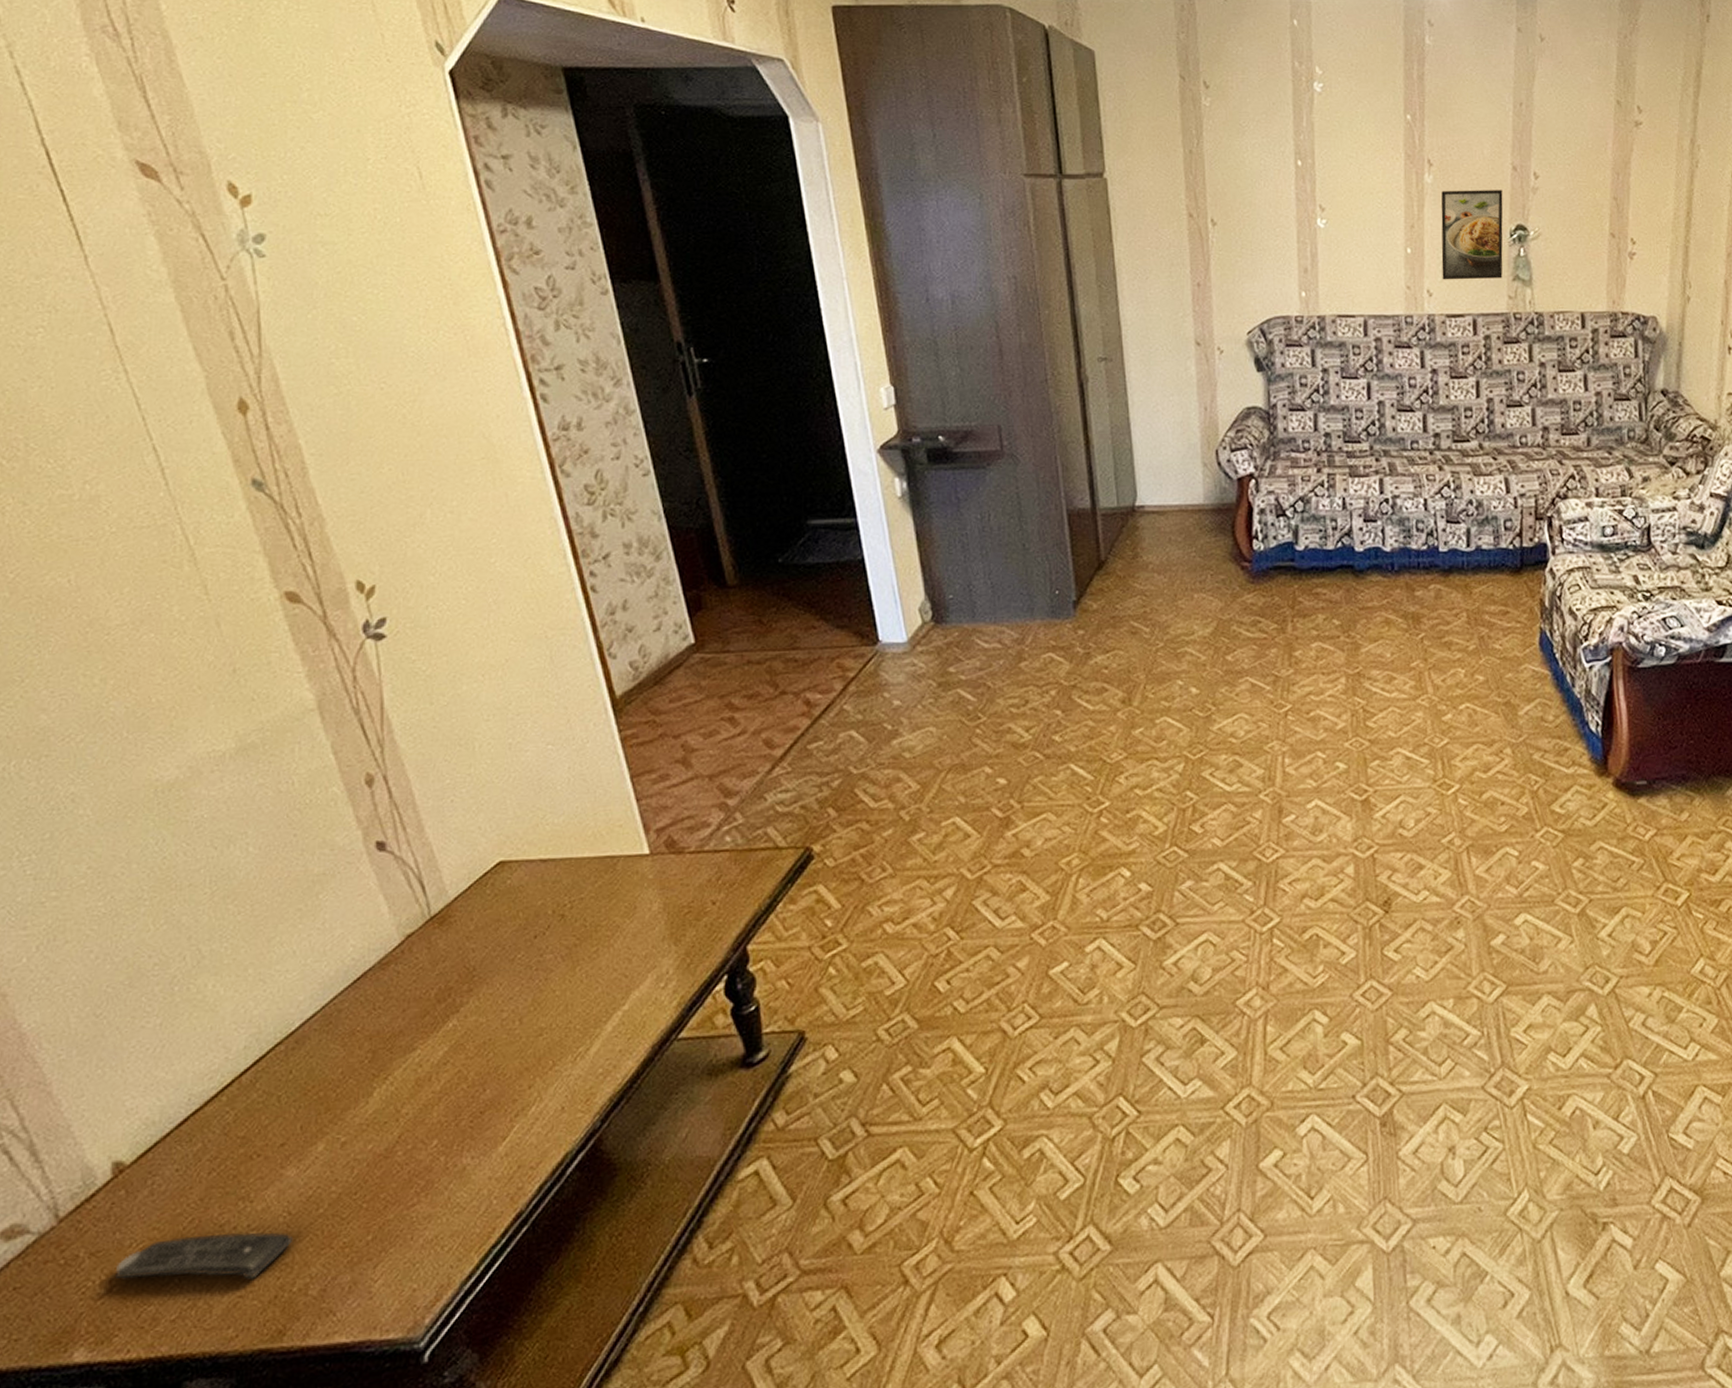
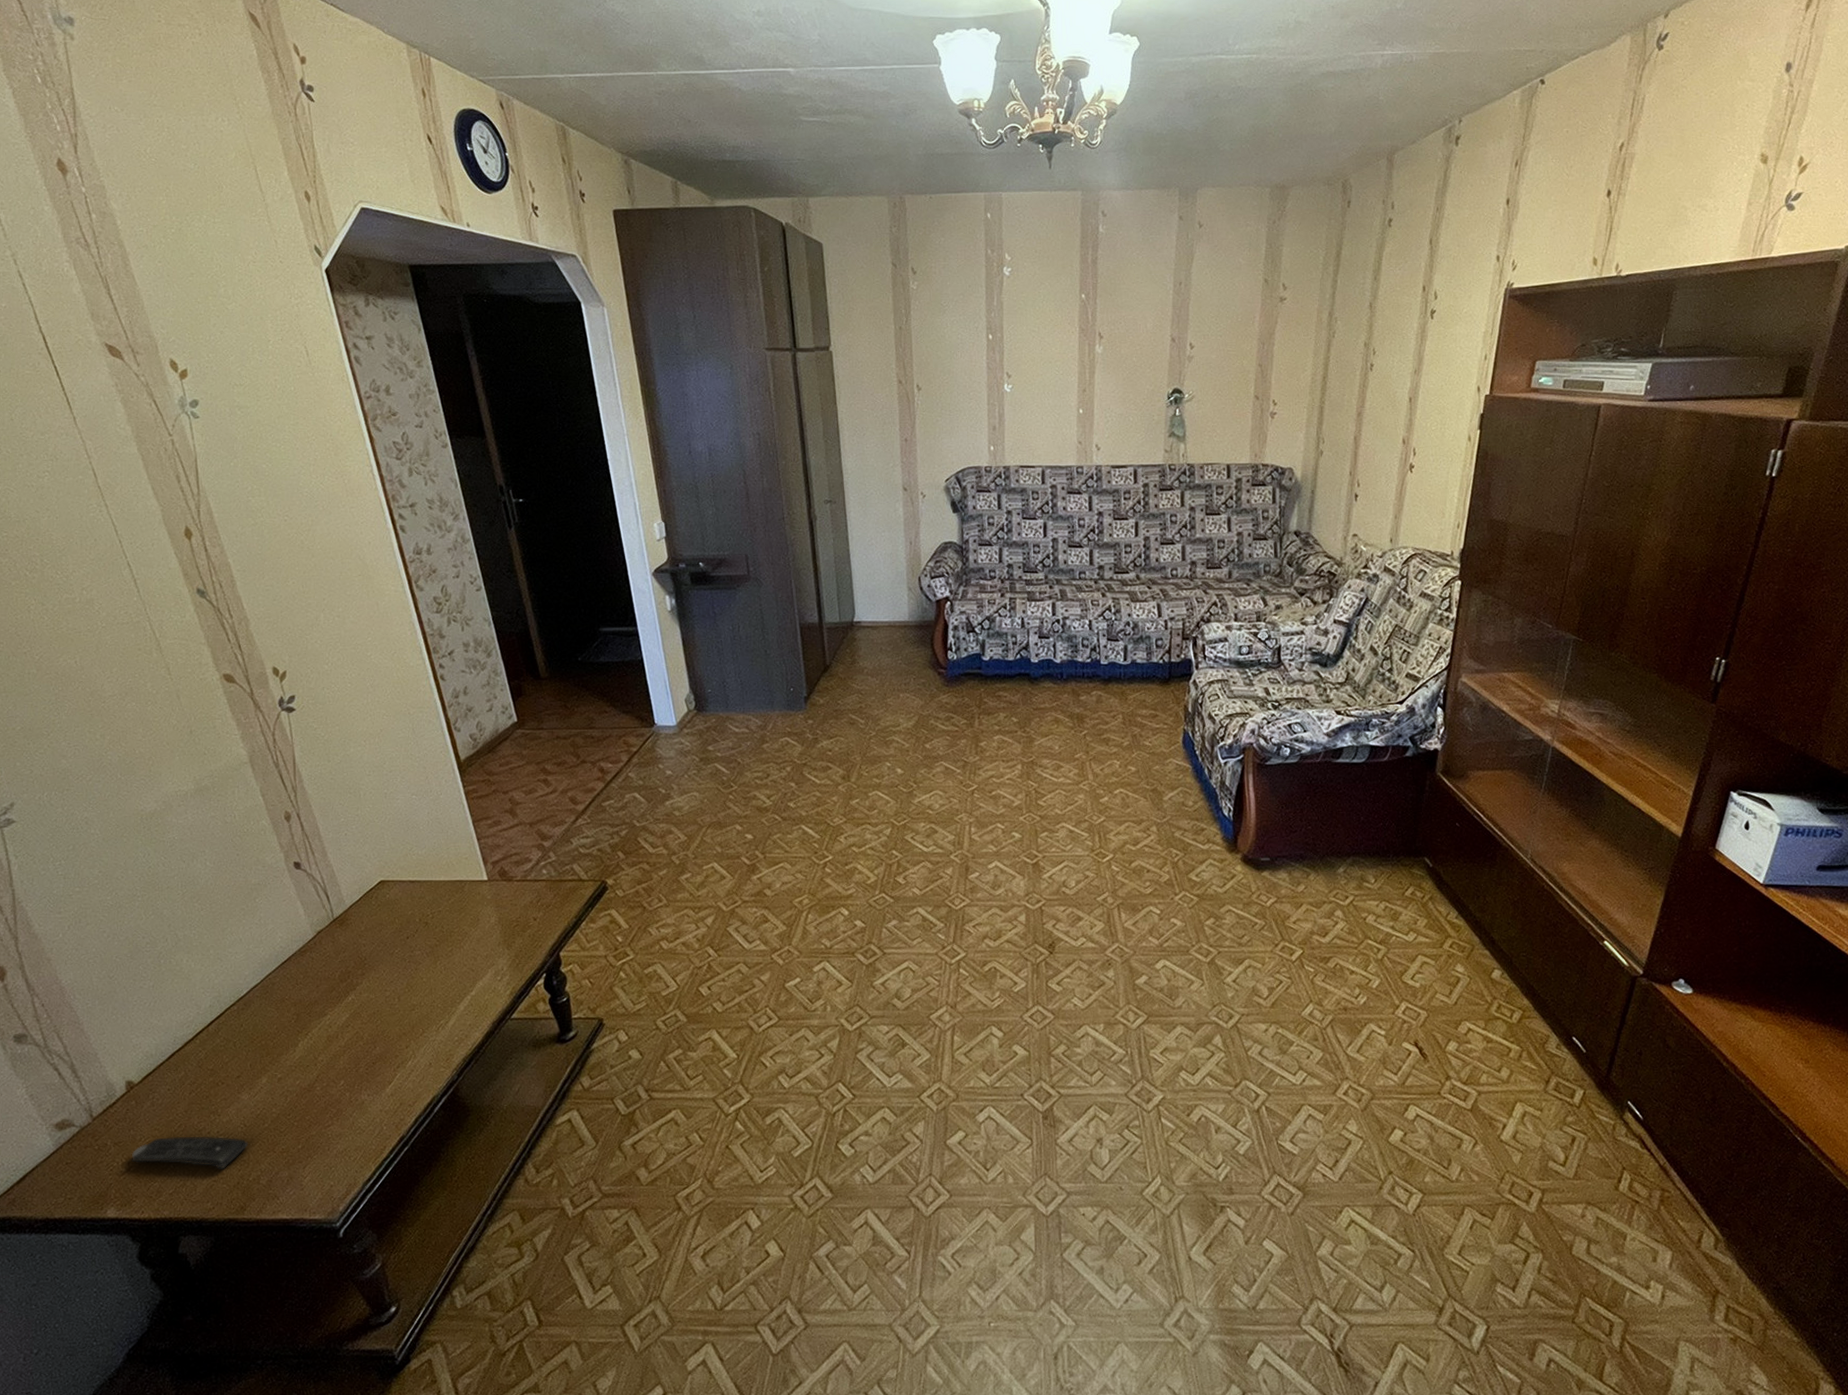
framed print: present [1441,190,1503,280] -> none [1108,358,1163,436]

